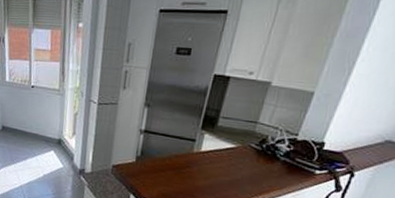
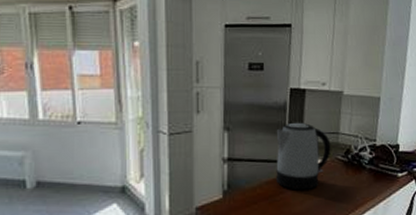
kettle: none [184,107,247,169] -> present [275,122,331,190]

